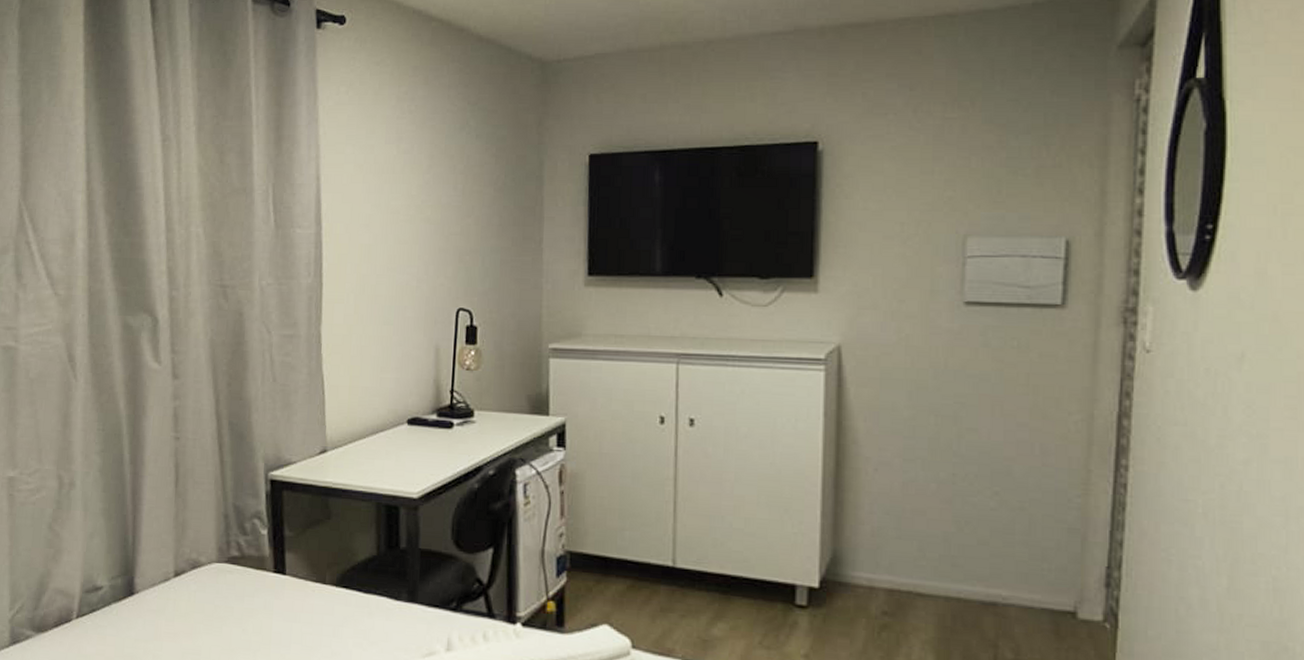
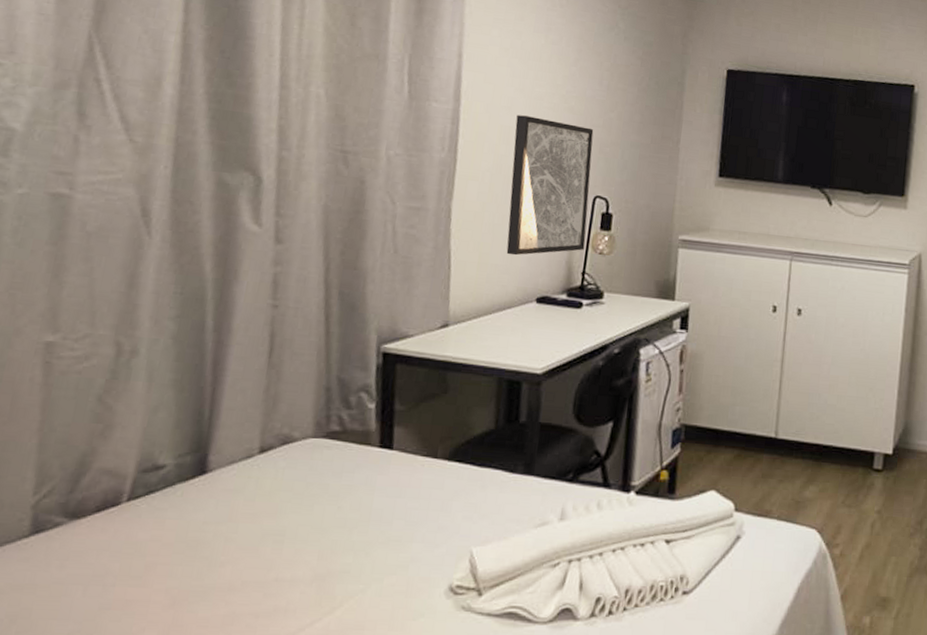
wall art: none [374,231,452,377] -> present [506,115,594,256]

